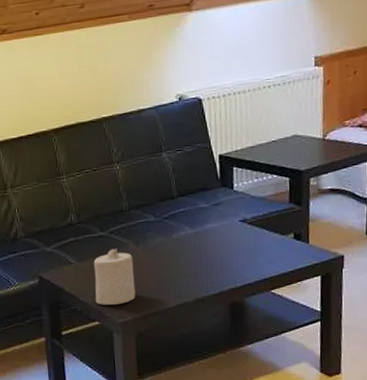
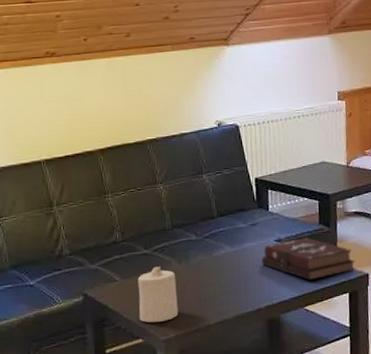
hardback book: none [224,217,330,263] -> present [261,238,356,281]

